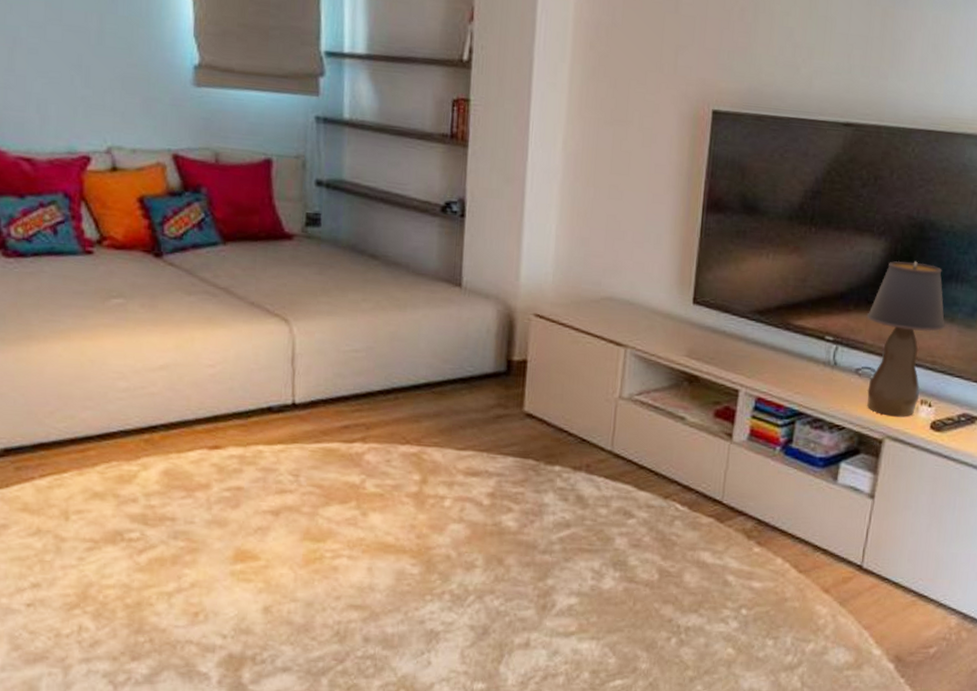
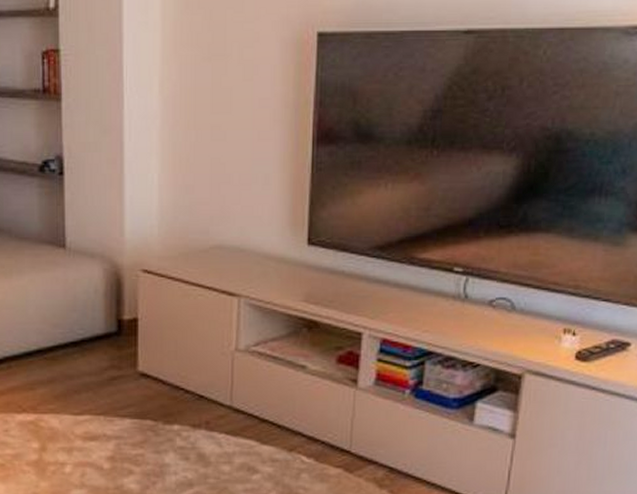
table lamp: present [866,260,946,417] -> none [499,176,590,349]

